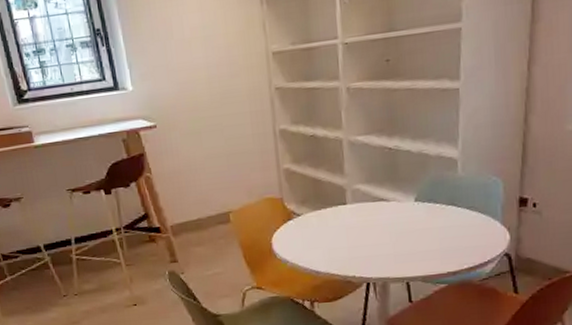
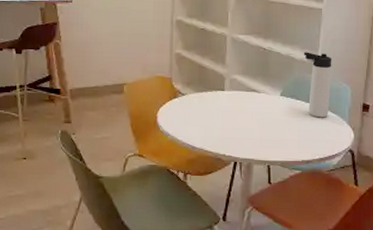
thermos bottle: none [439,143,477,222] -> present [303,52,332,118]

